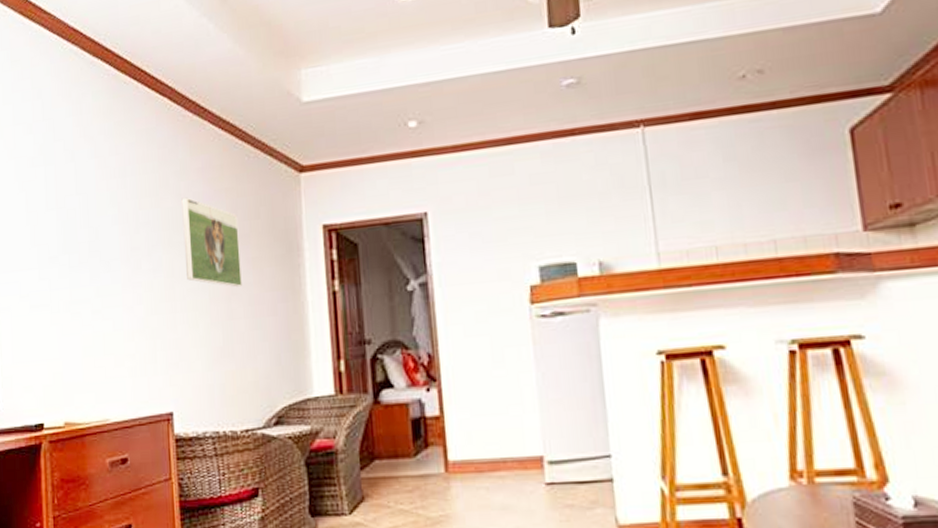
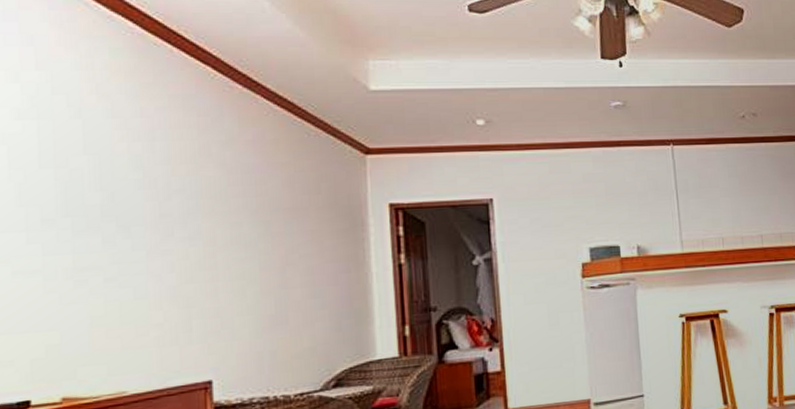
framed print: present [181,197,242,288] -> none [227,168,299,258]

